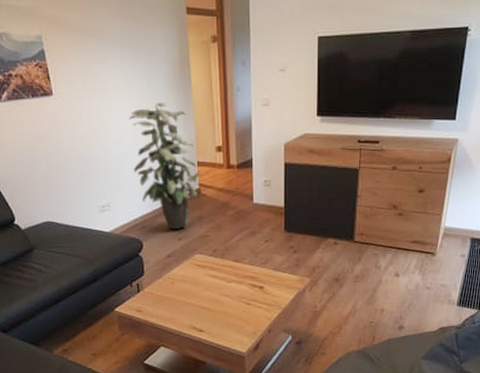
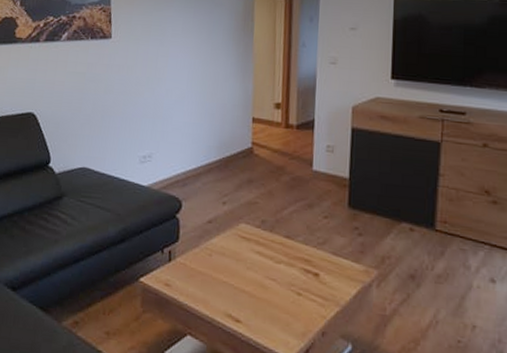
indoor plant: present [129,102,200,230] -> none [182,52,255,192]

